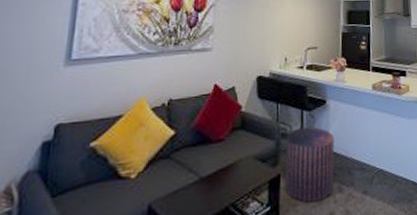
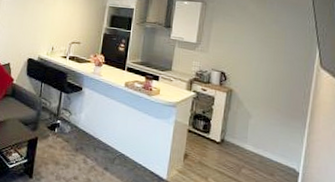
stool: present [285,127,335,203] -> none [40,105,86,166]

